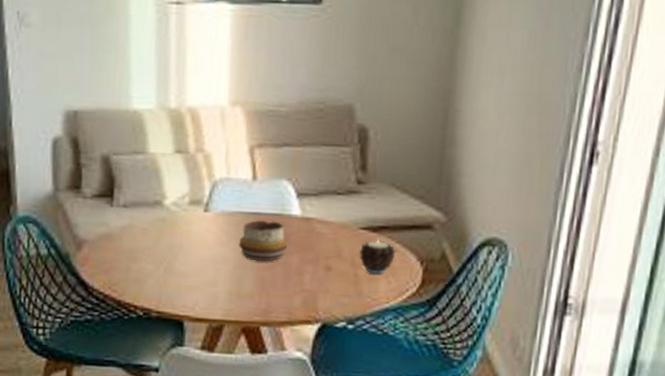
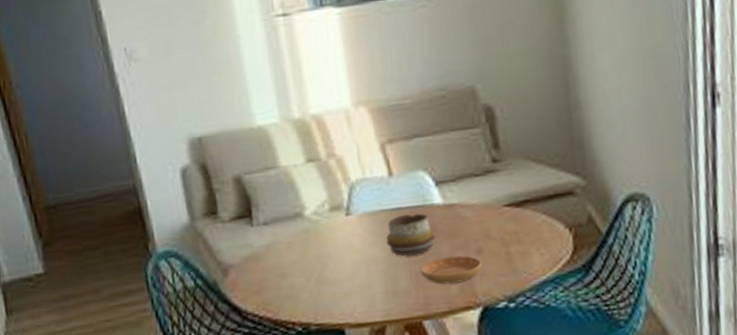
saucer: none [266,268,329,296] -> present [419,256,483,284]
candle: present [359,238,396,274] -> none [506,212,543,248]

